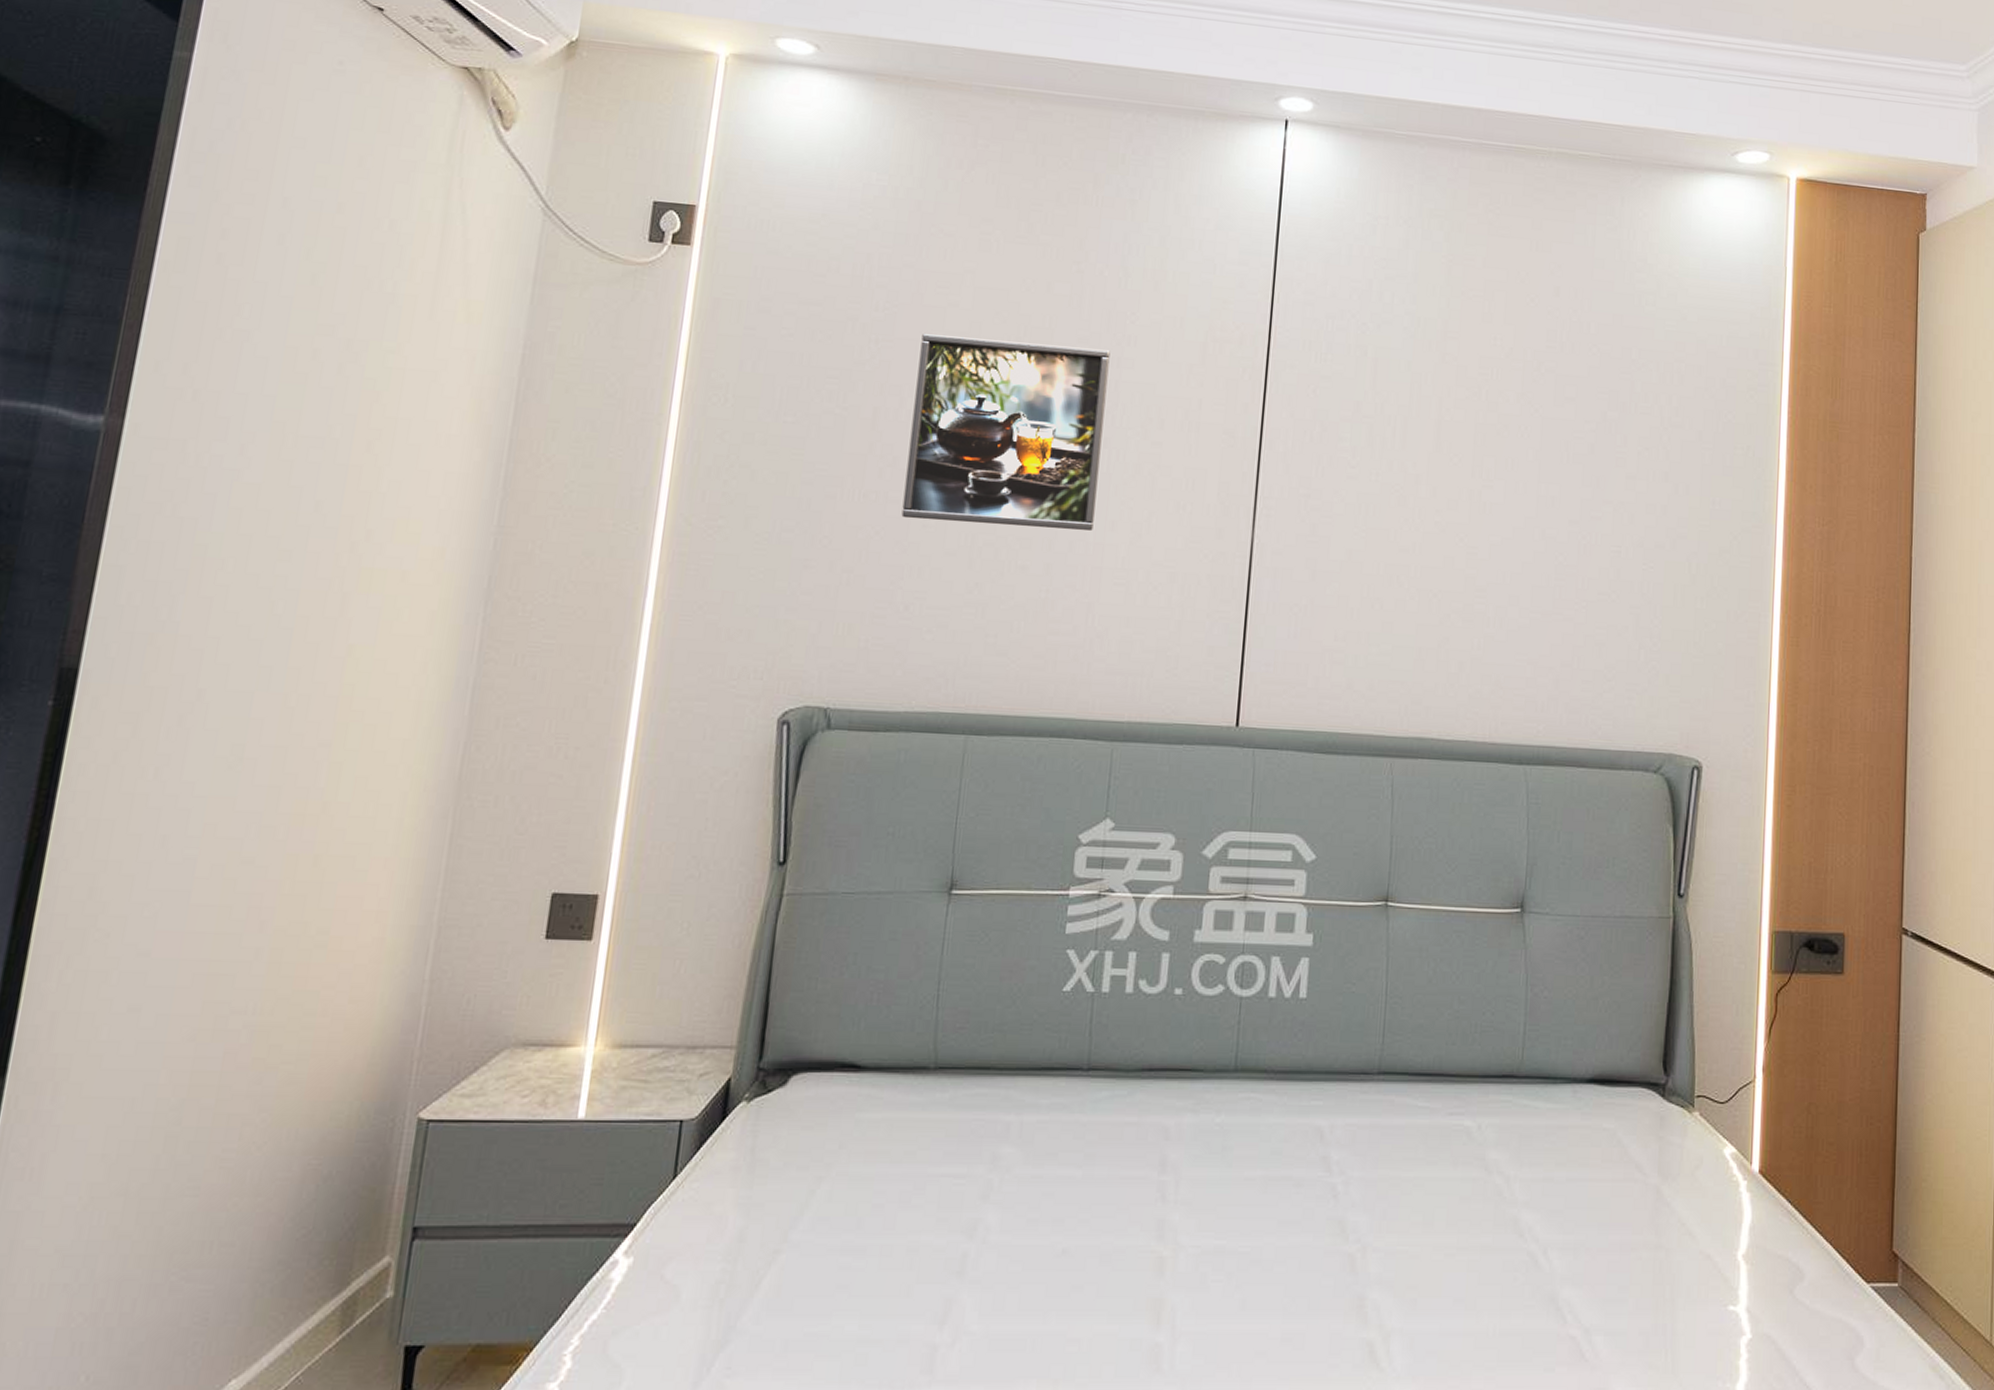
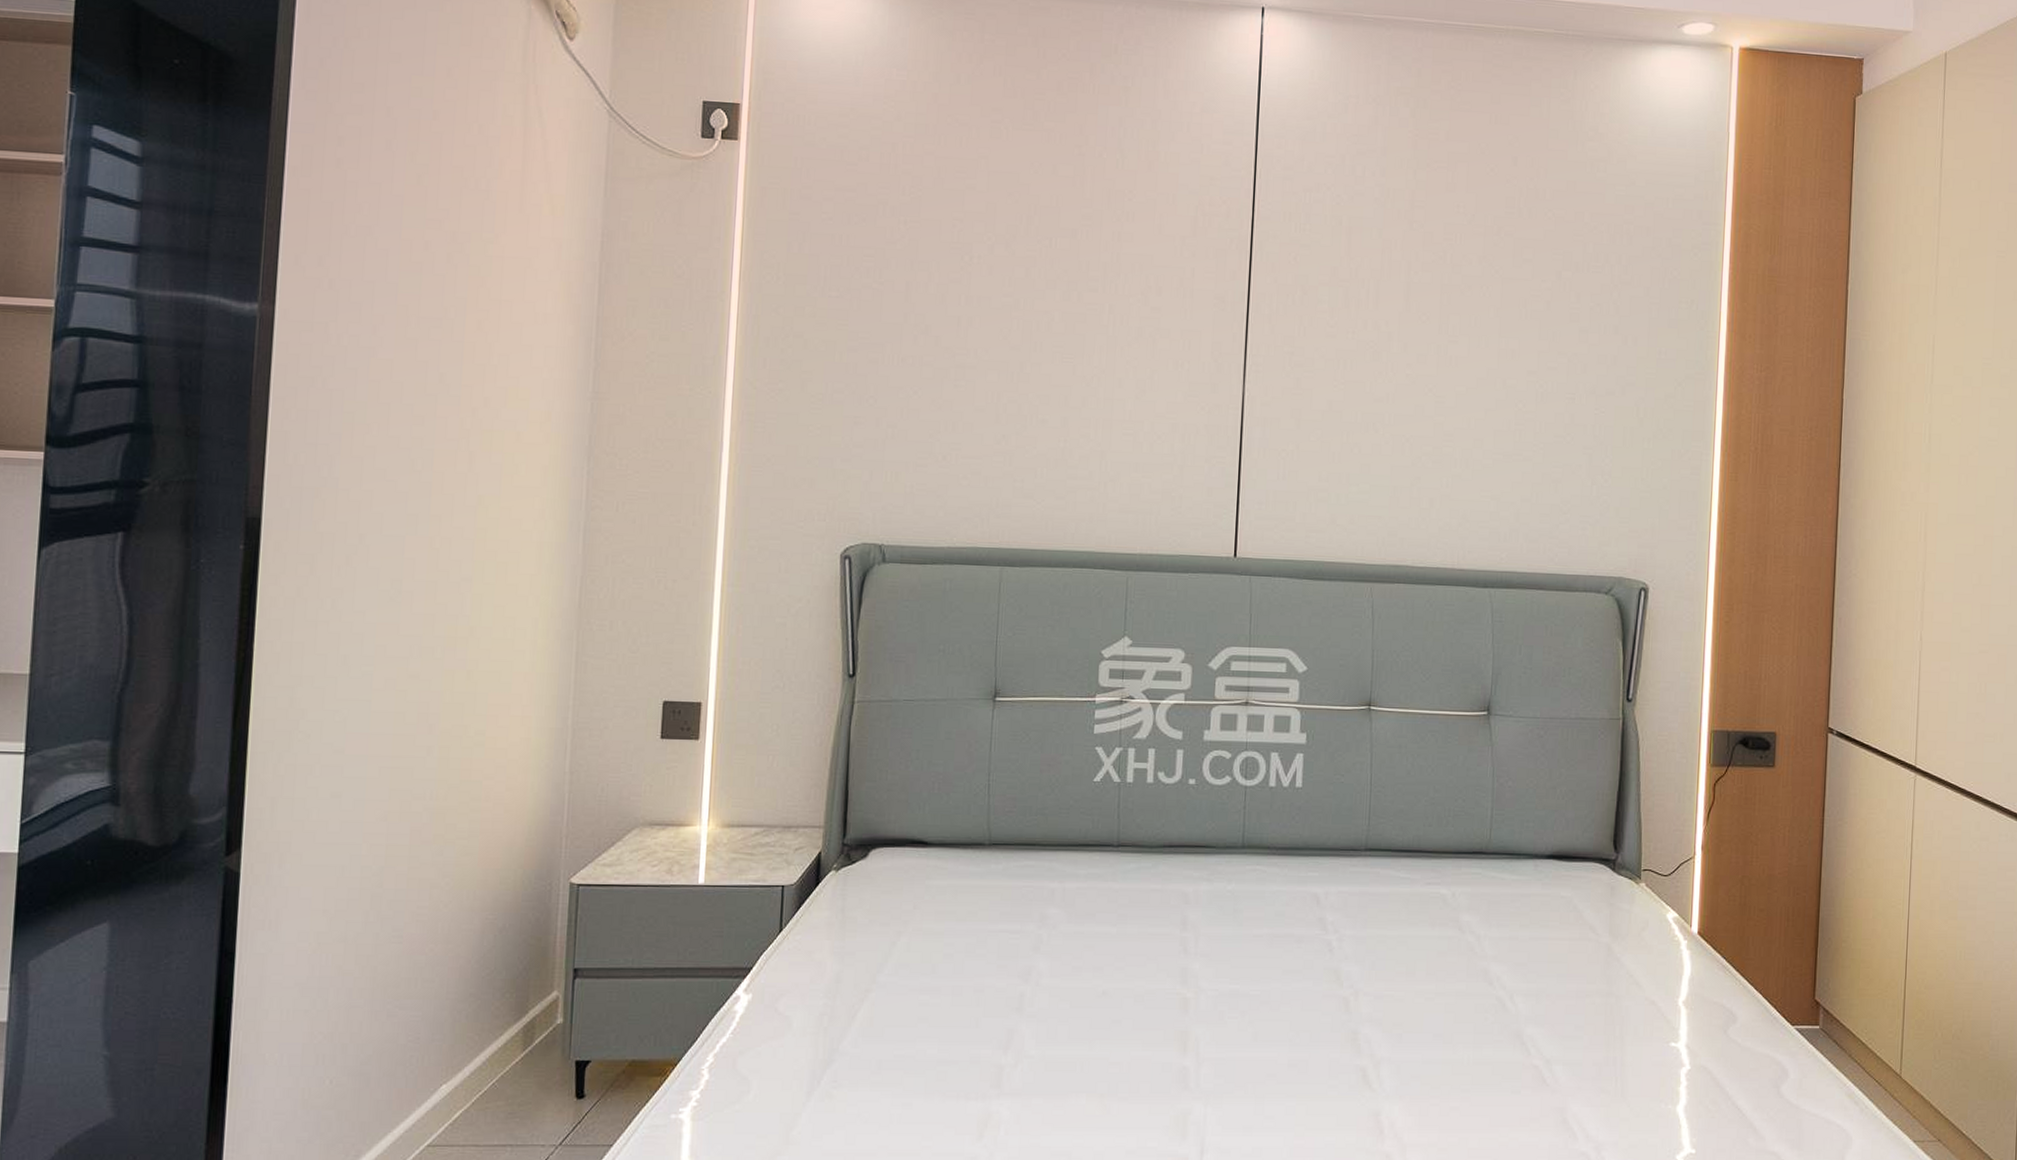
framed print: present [901,334,1110,530] -> none [935,215,1111,387]

